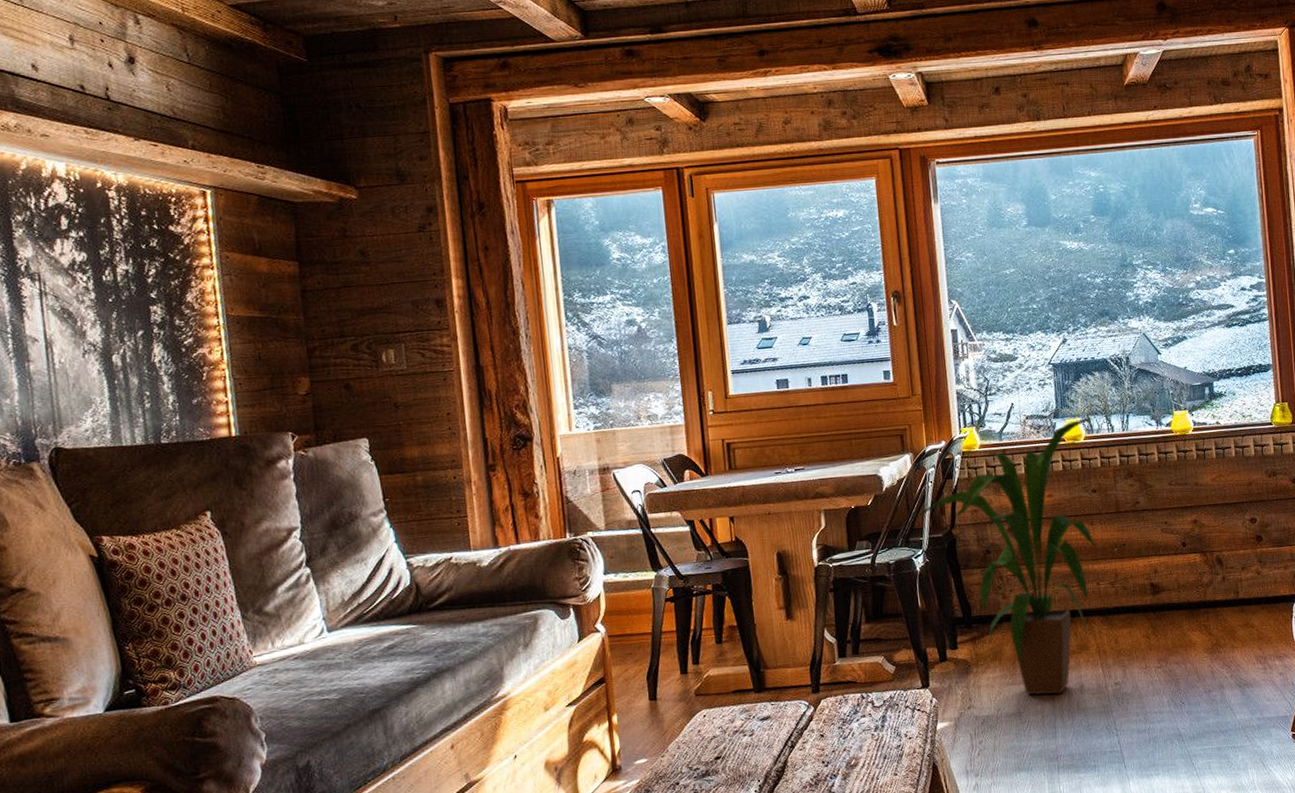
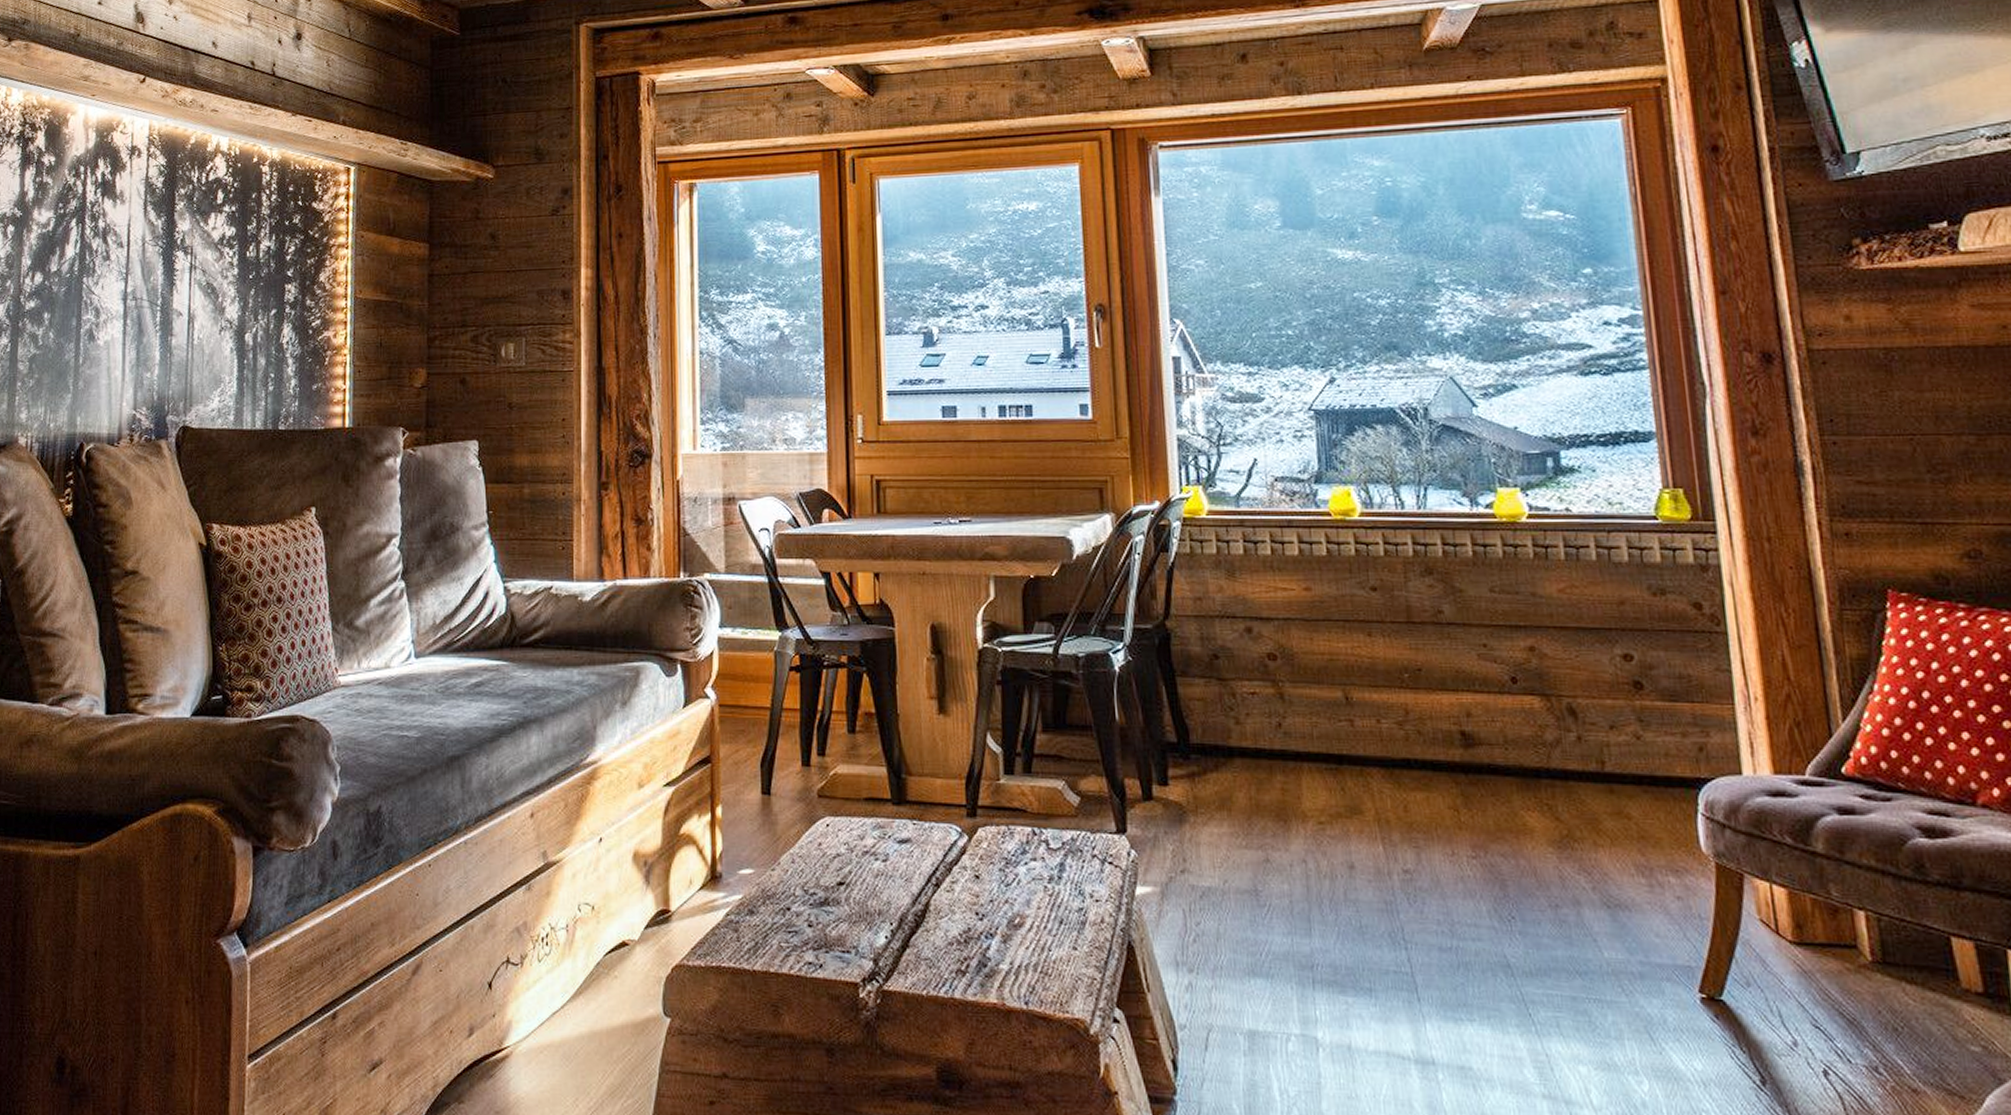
house plant: present [914,417,1097,695] -> none [1113,486,1377,873]

